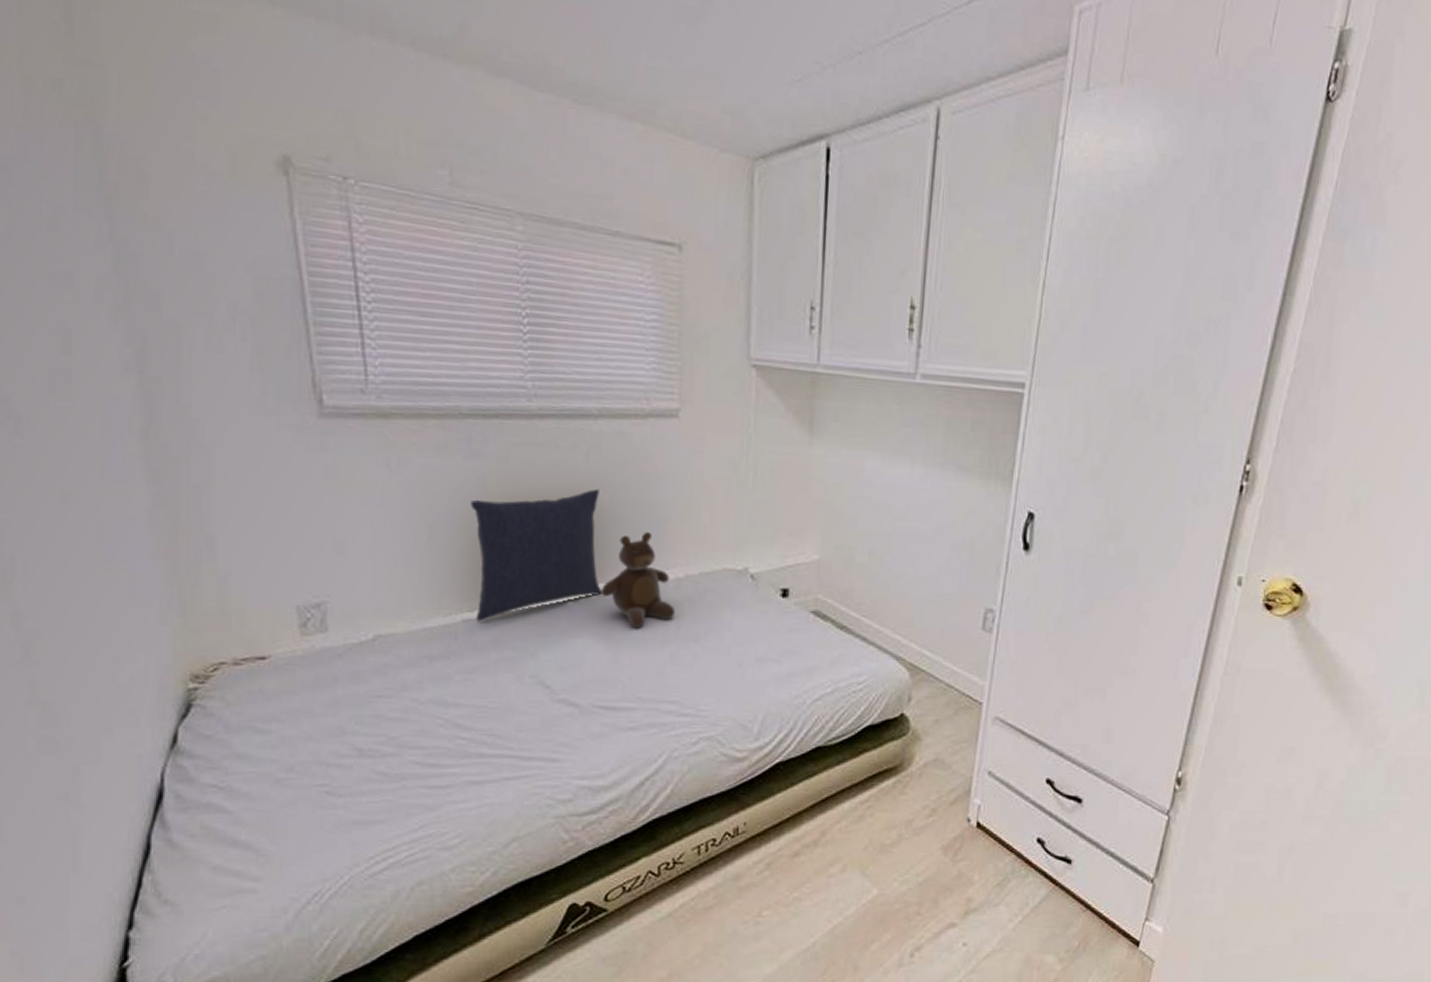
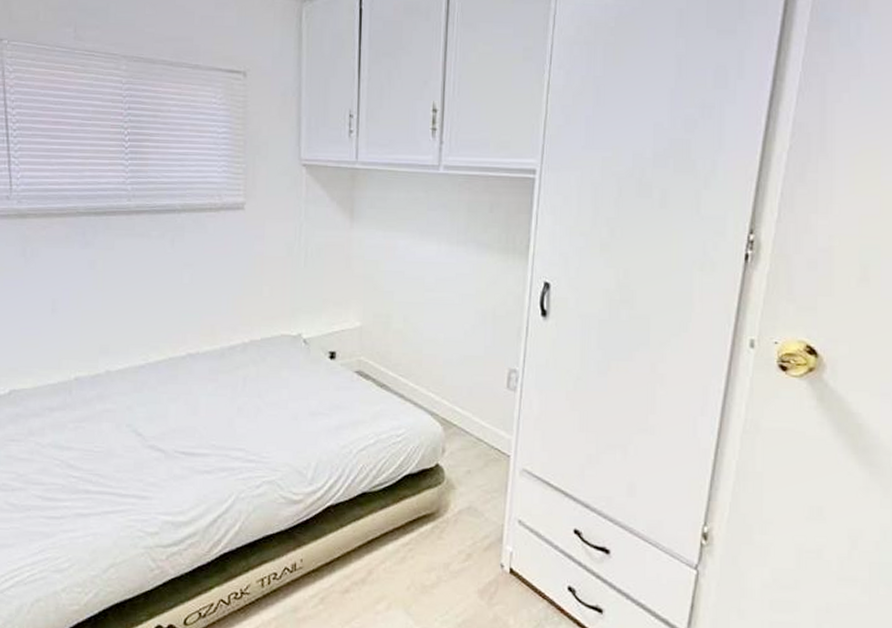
pillow: present [471,488,602,622] -> none [84,269,183,380]
teddy bear: present [601,531,675,629] -> none [183,303,242,386]

